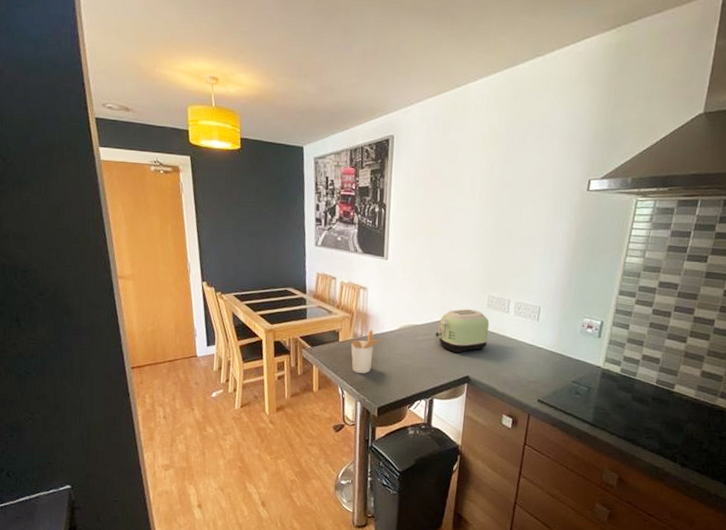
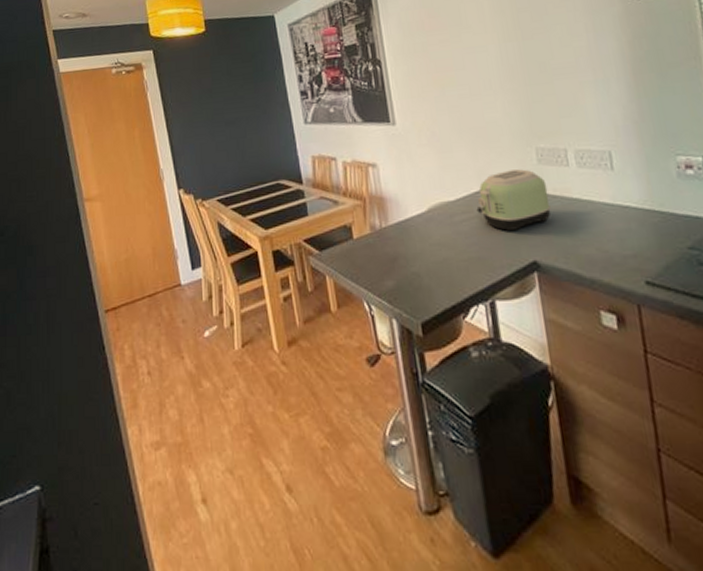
utensil holder: present [351,330,383,374] -> none [369,217,410,279]

